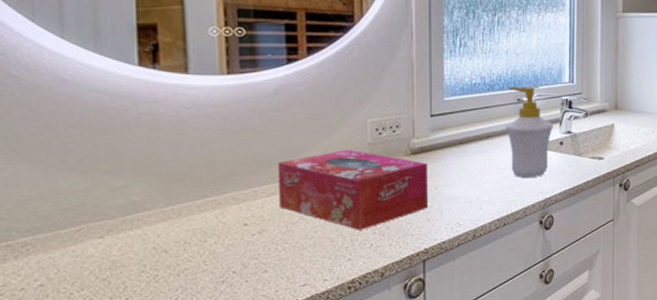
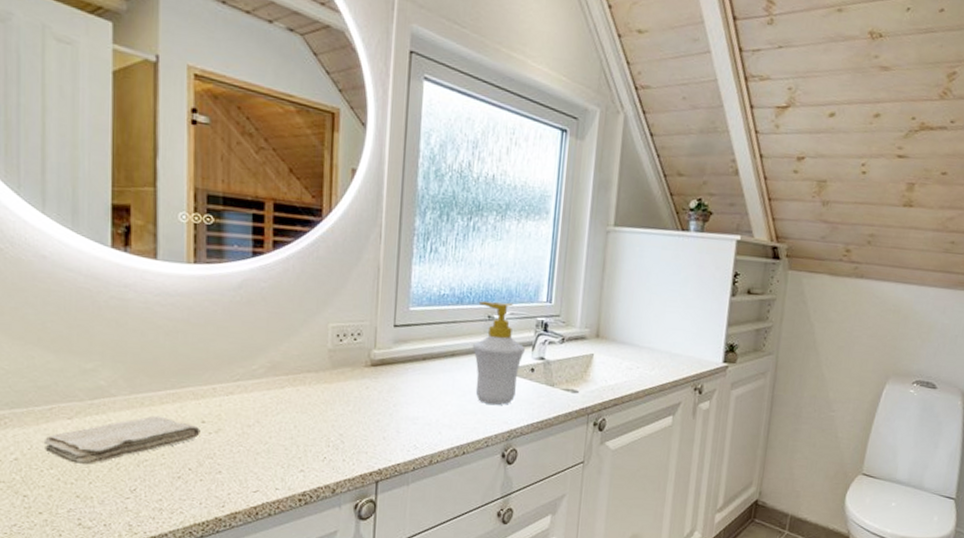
washcloth: none [72,224,243,282] -> present [43,415,201,465]
tissue box: present [277,149,429,230] -> none [236,353,387,441]

